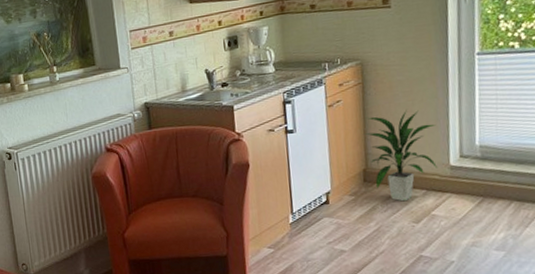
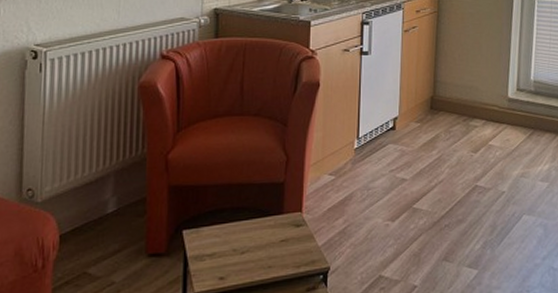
indoor plant: present [365,110,439,202] -> none [436,42,499,131]

